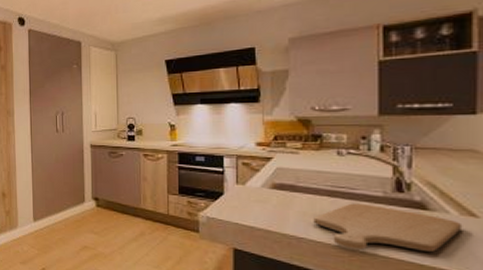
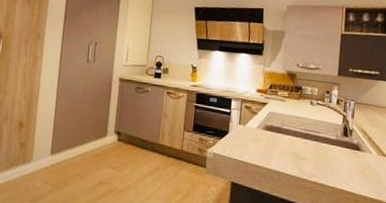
chopping board: present [313,203,463,252] -> none [290,144,379,183]

